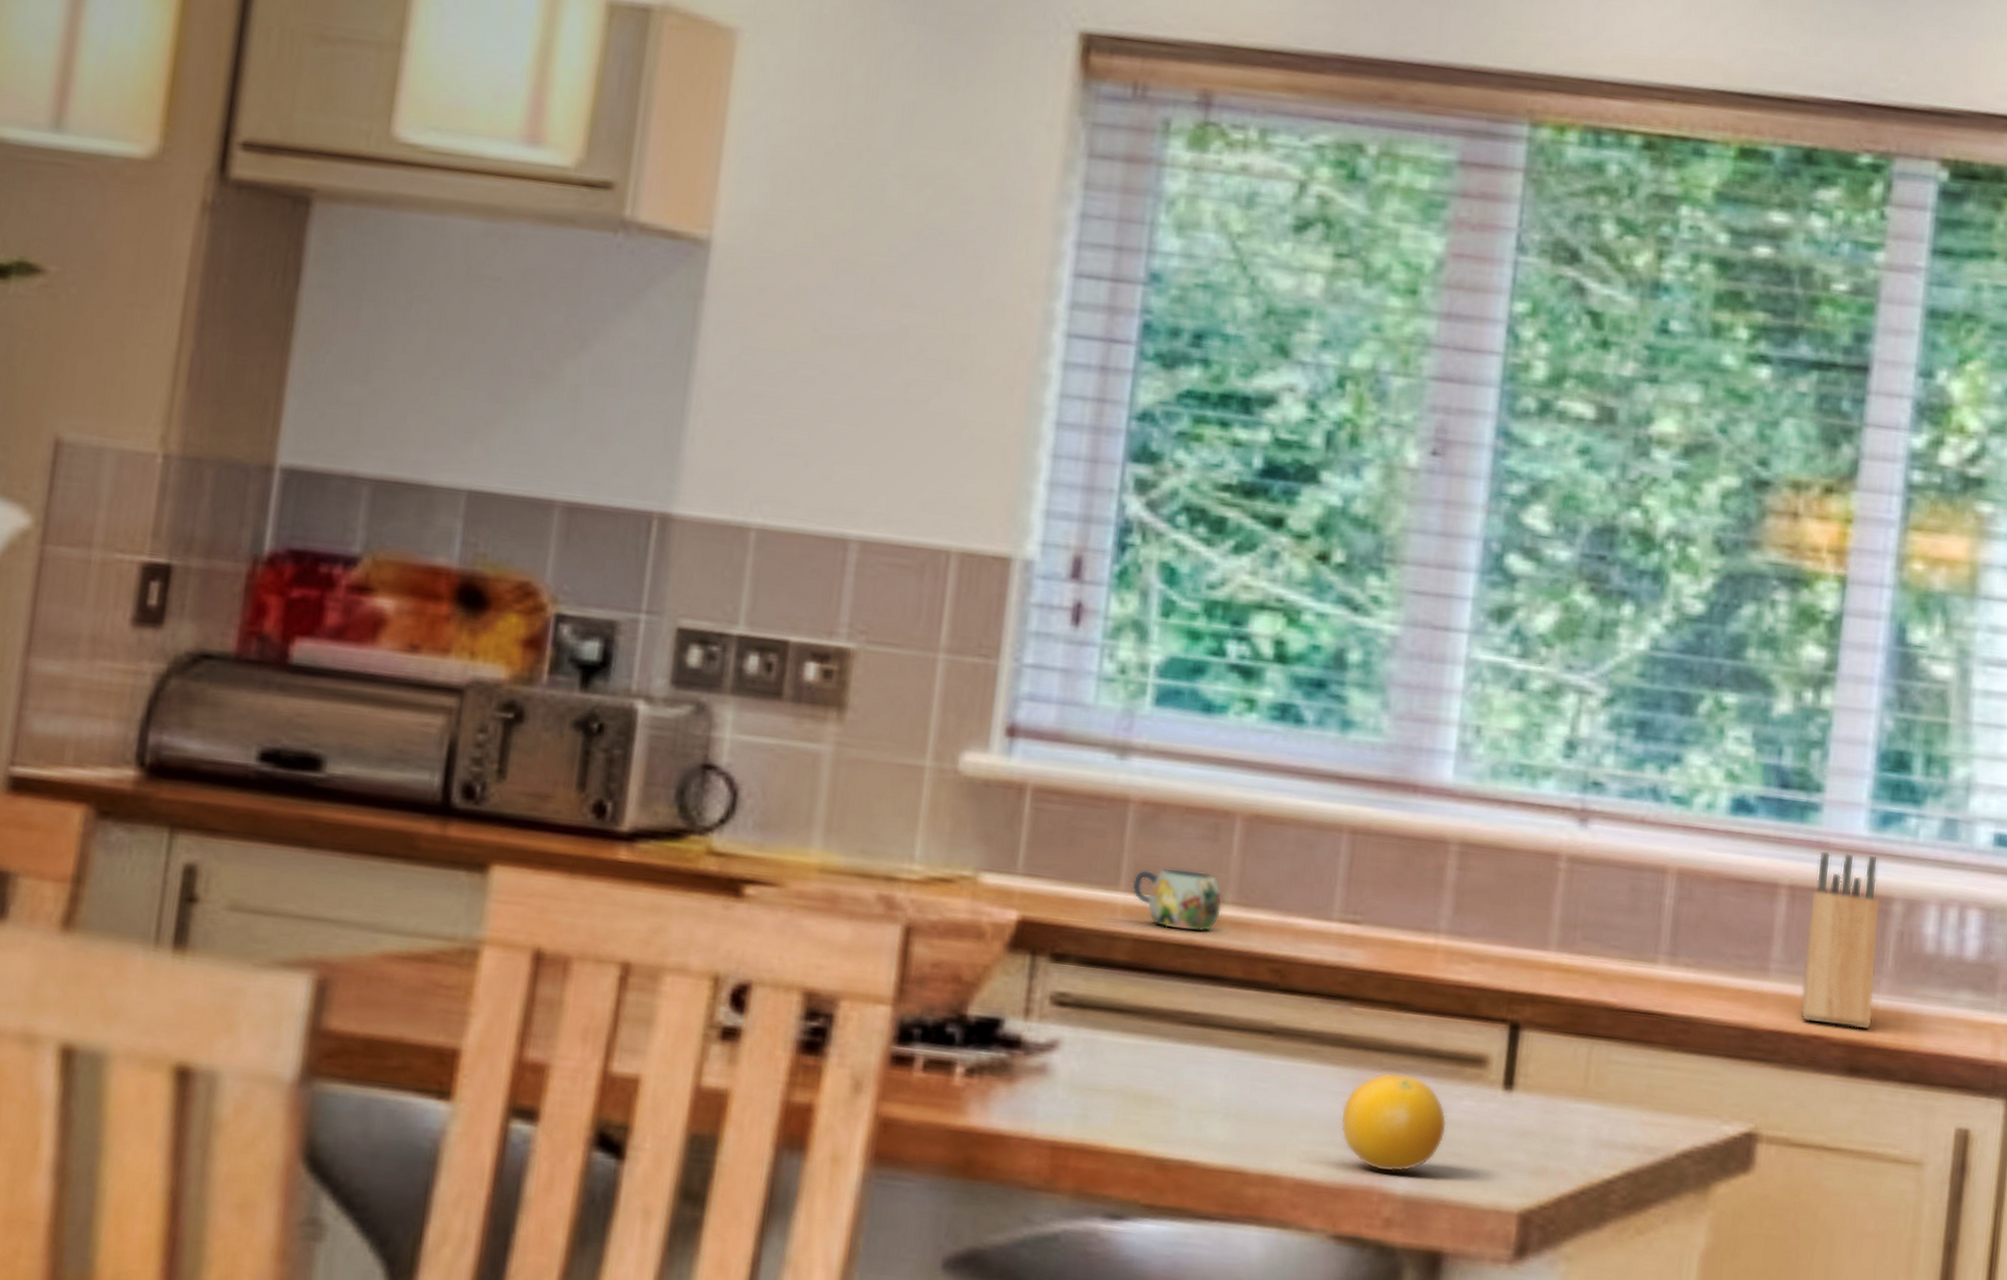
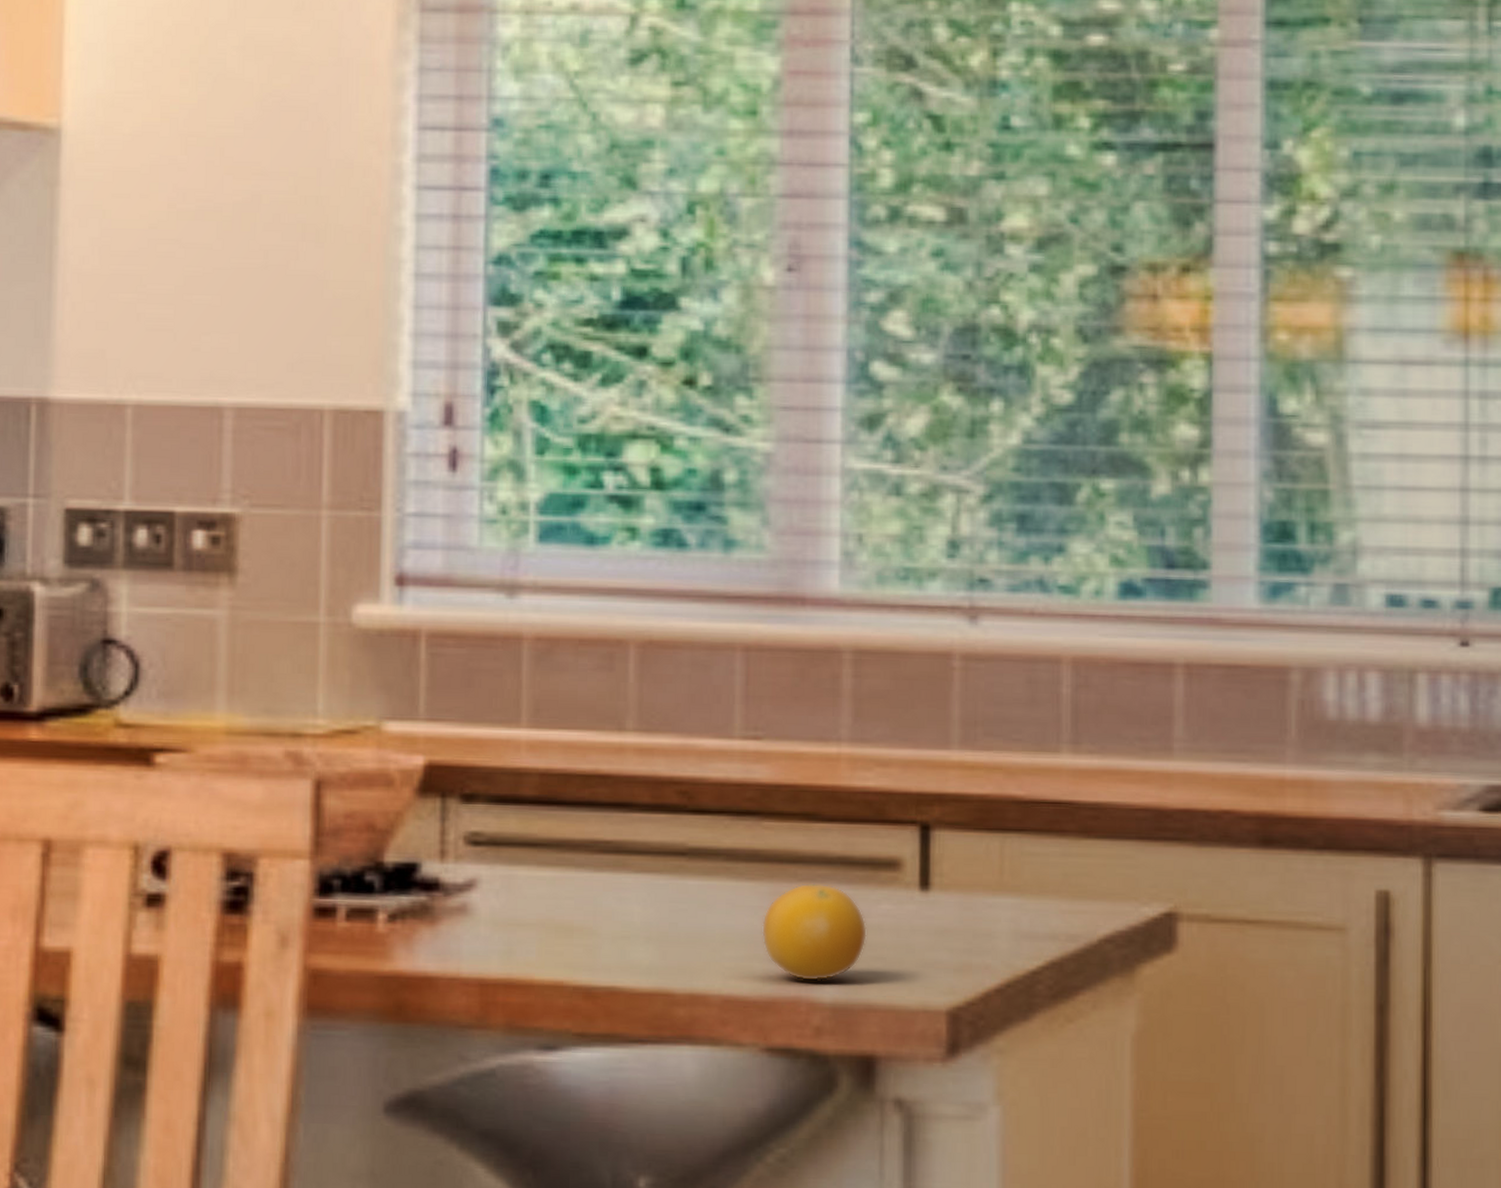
mug: present [1132,867,1223,933] -> none [534,700,624,762]
knife block: present [1799,851,1881,1029] -> none [1206,626,1281,800]

